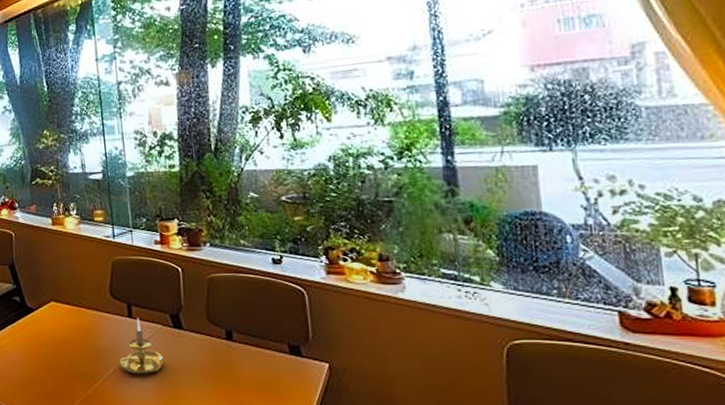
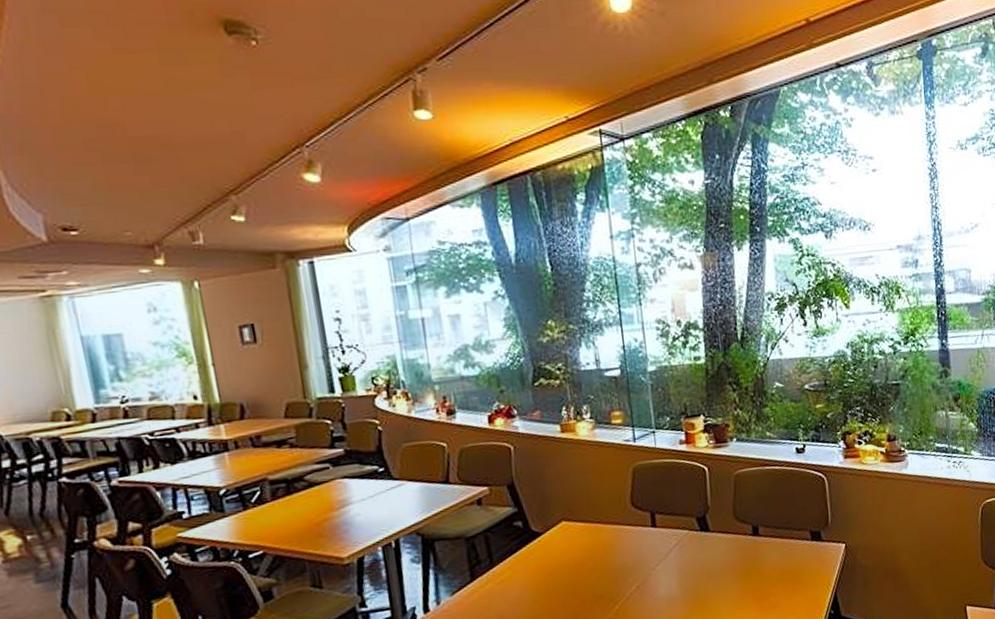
candle holder: present [119,318,164,375] -> none [642,526,691,588]

